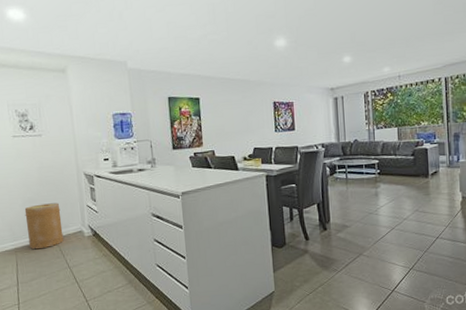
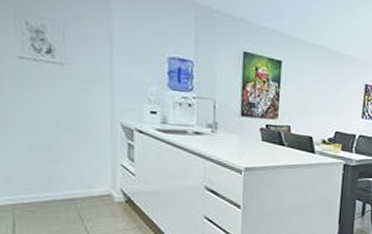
basket: present [24,203,64,250] -> none [30,153,85,210]

